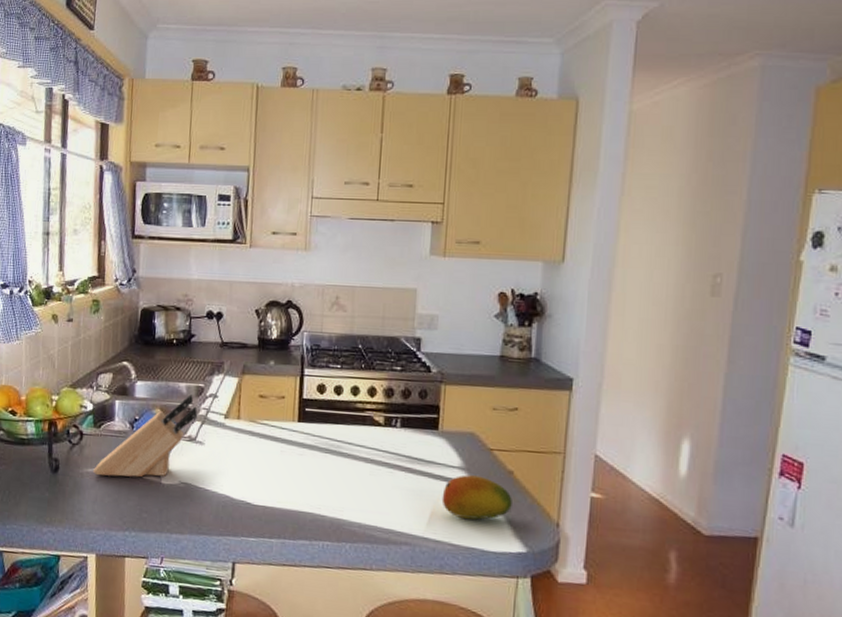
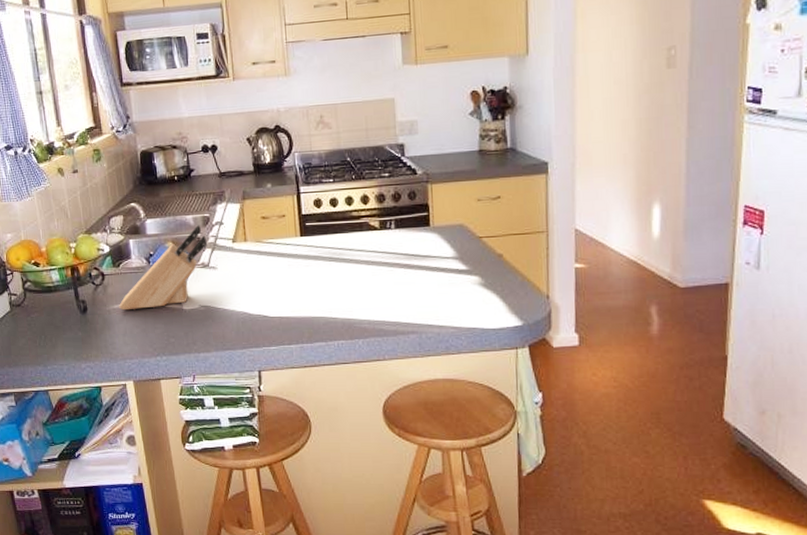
fruit: present [441,475,512,520] -> none [440,263,505,303]

